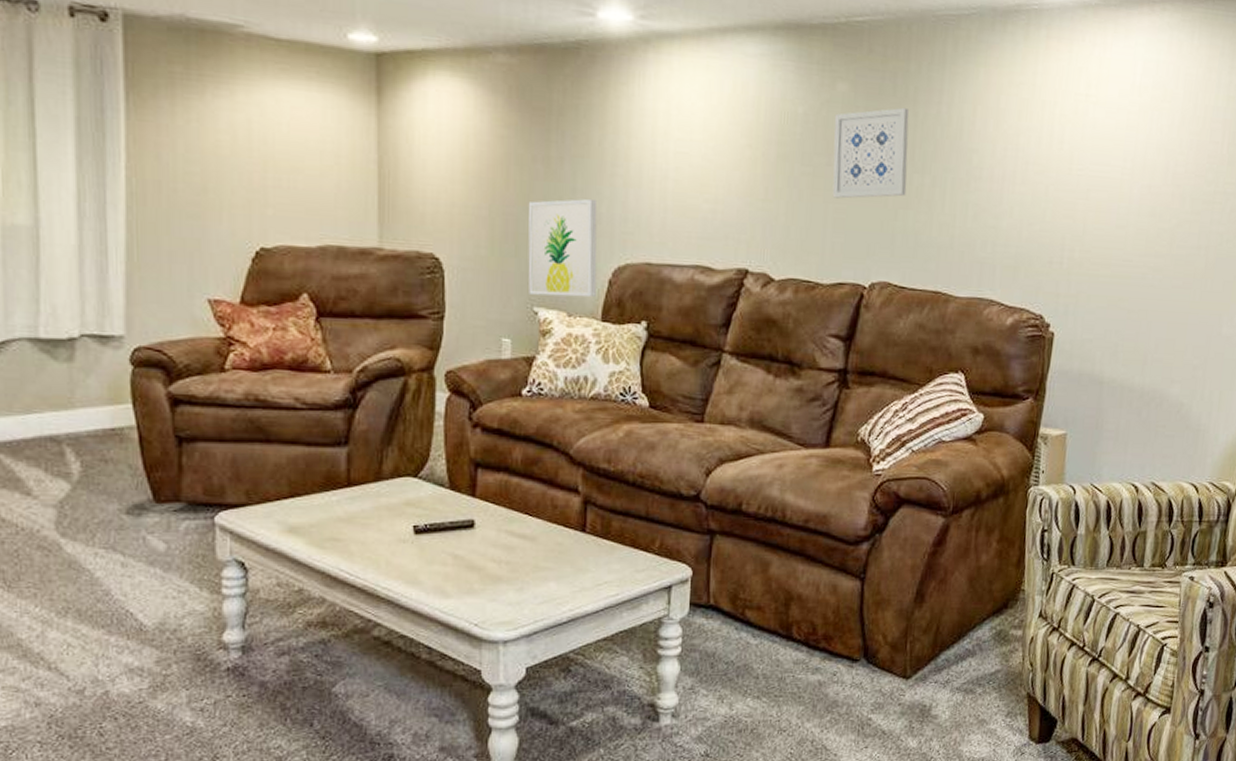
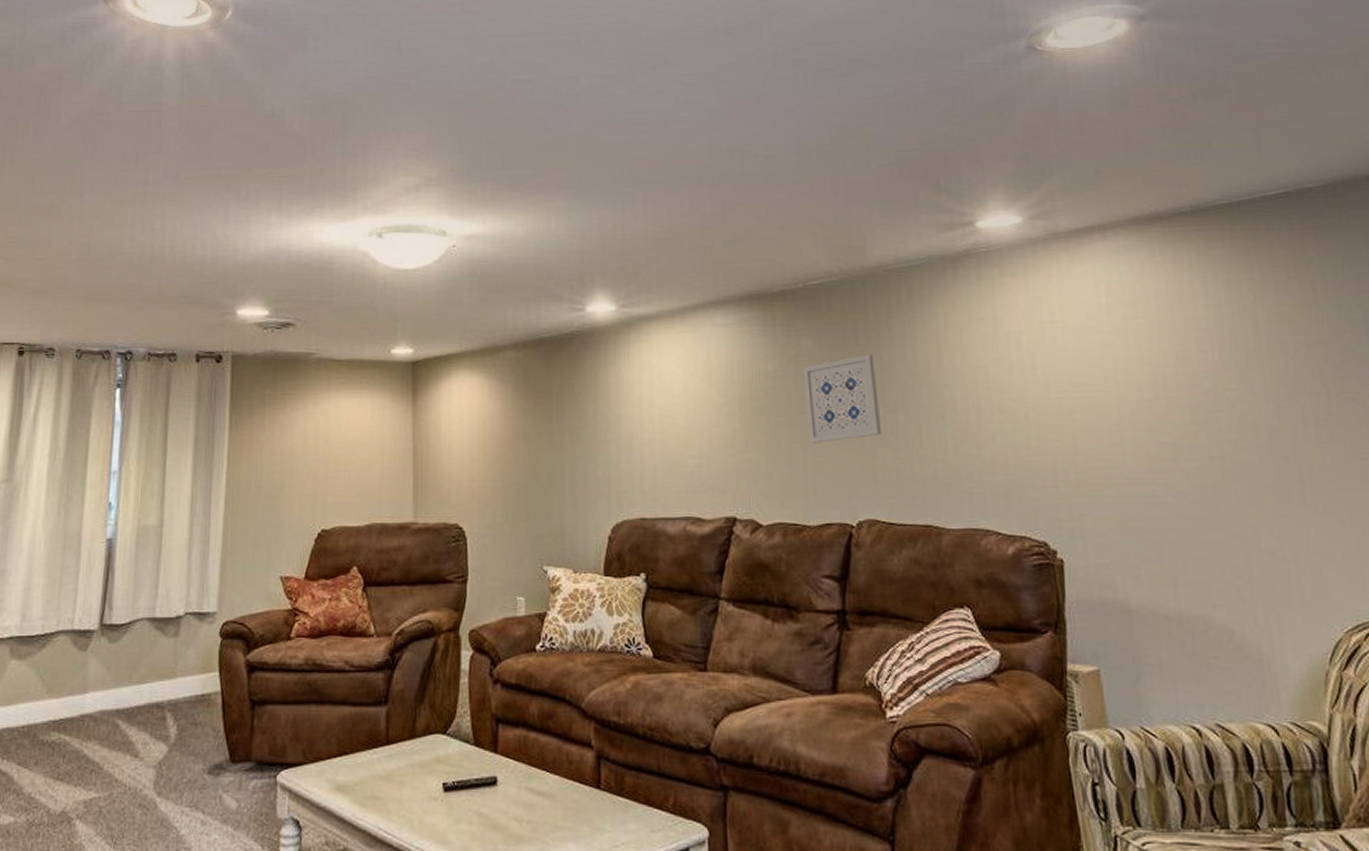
wall art: present [528,198,598,298] -> none [535,464,598,555]

